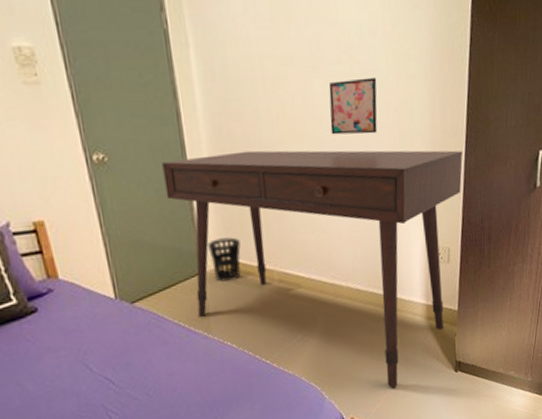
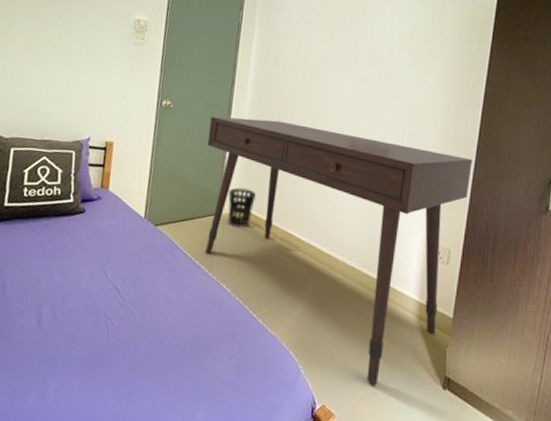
wall art: present [328,77,378,135] -> none [352,80,399,128]

